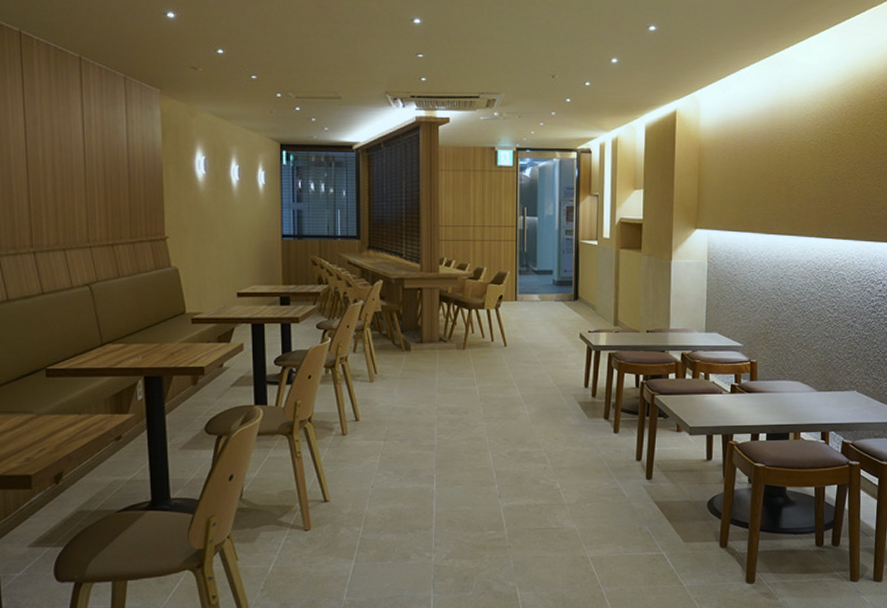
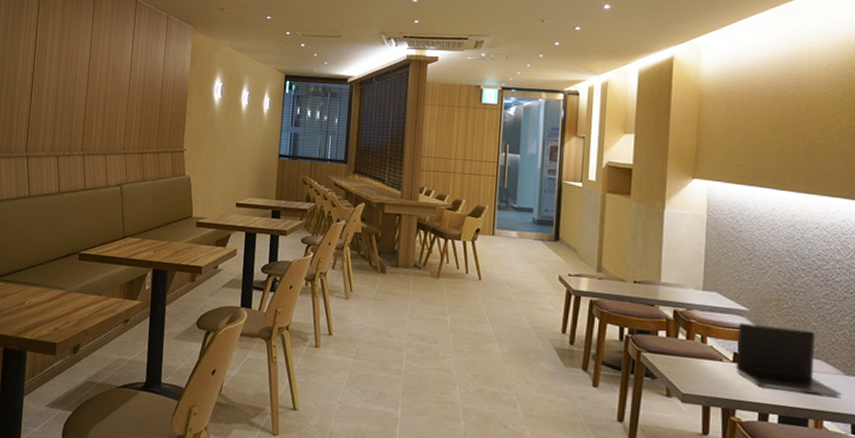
laptop computer: none [733,357,814,412] -> present [735,323,841,397]

